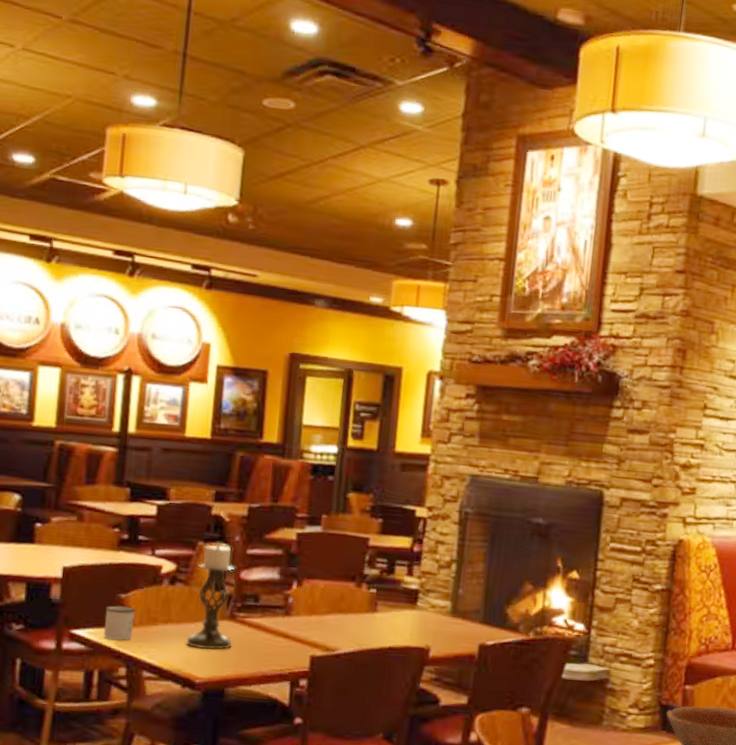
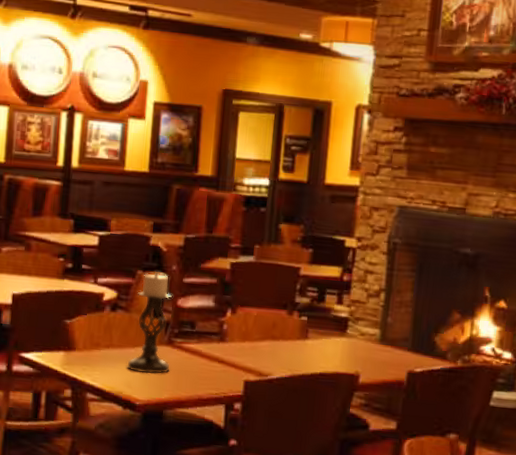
mug: present [103,605,136,641] -> none [50,330,80,364]

